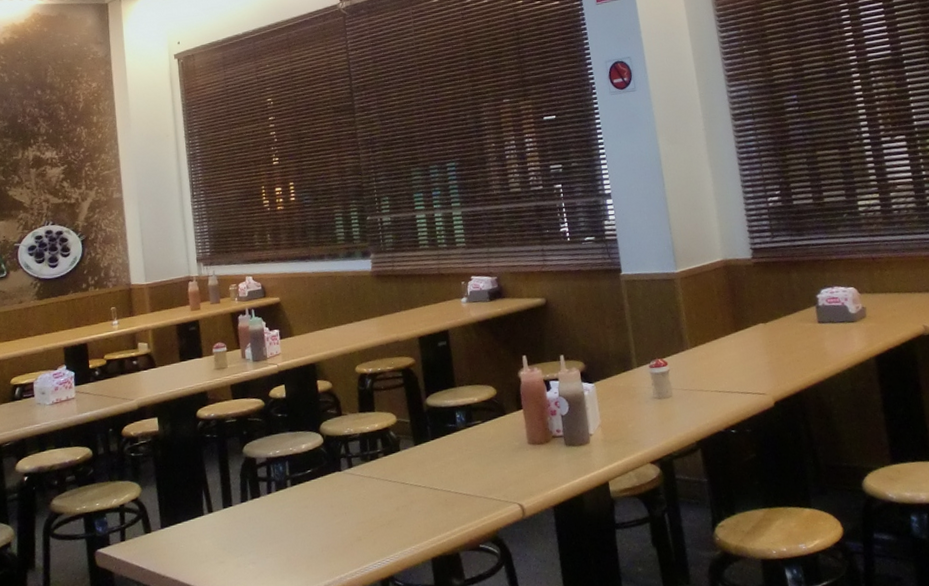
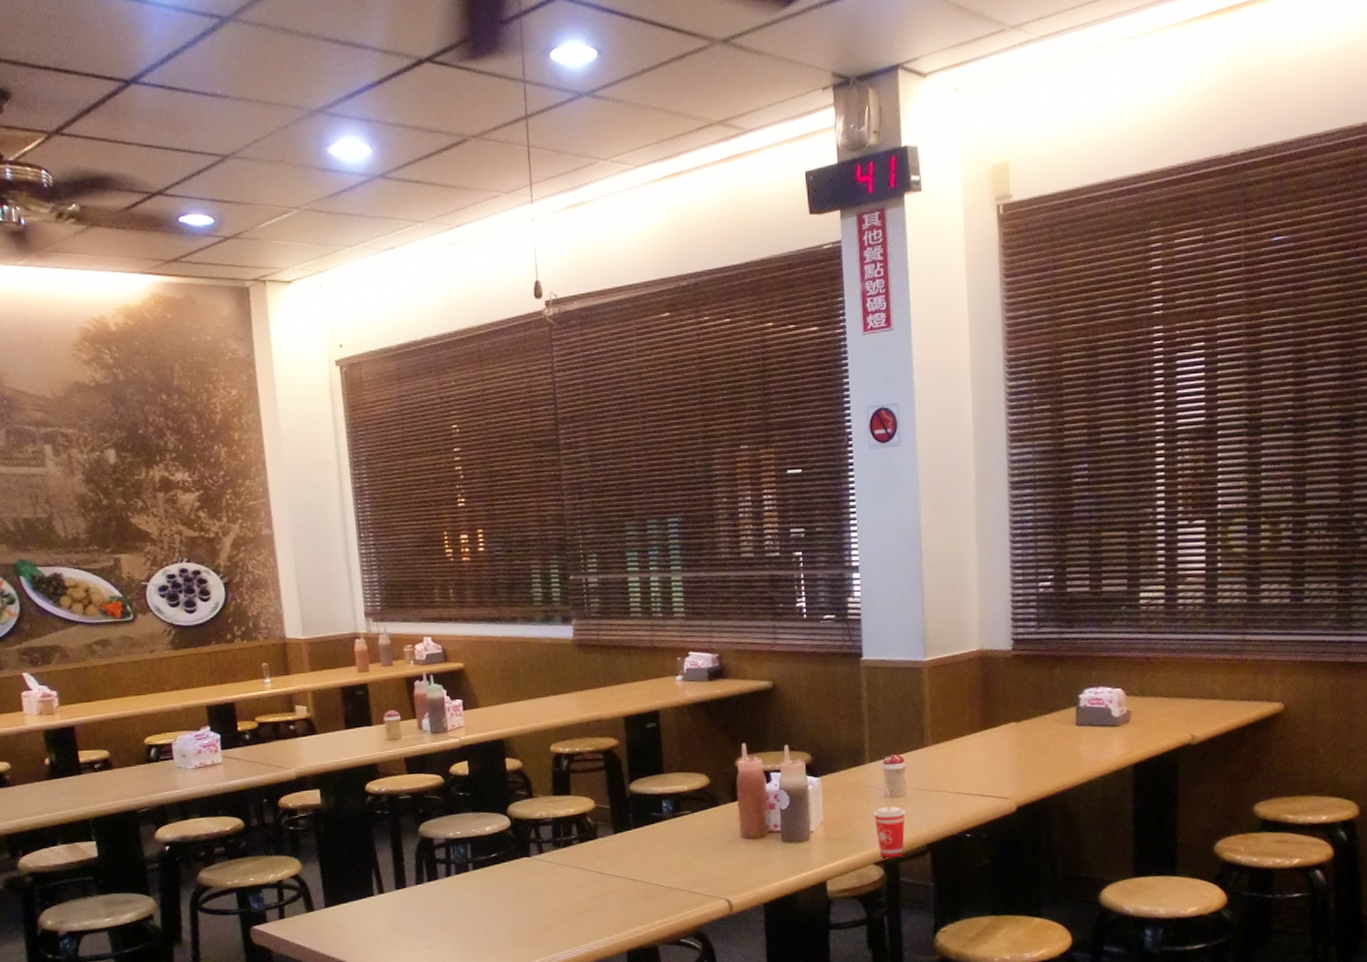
beverage cup: none [636,386,677,457] -> present [866,783,905,858]

